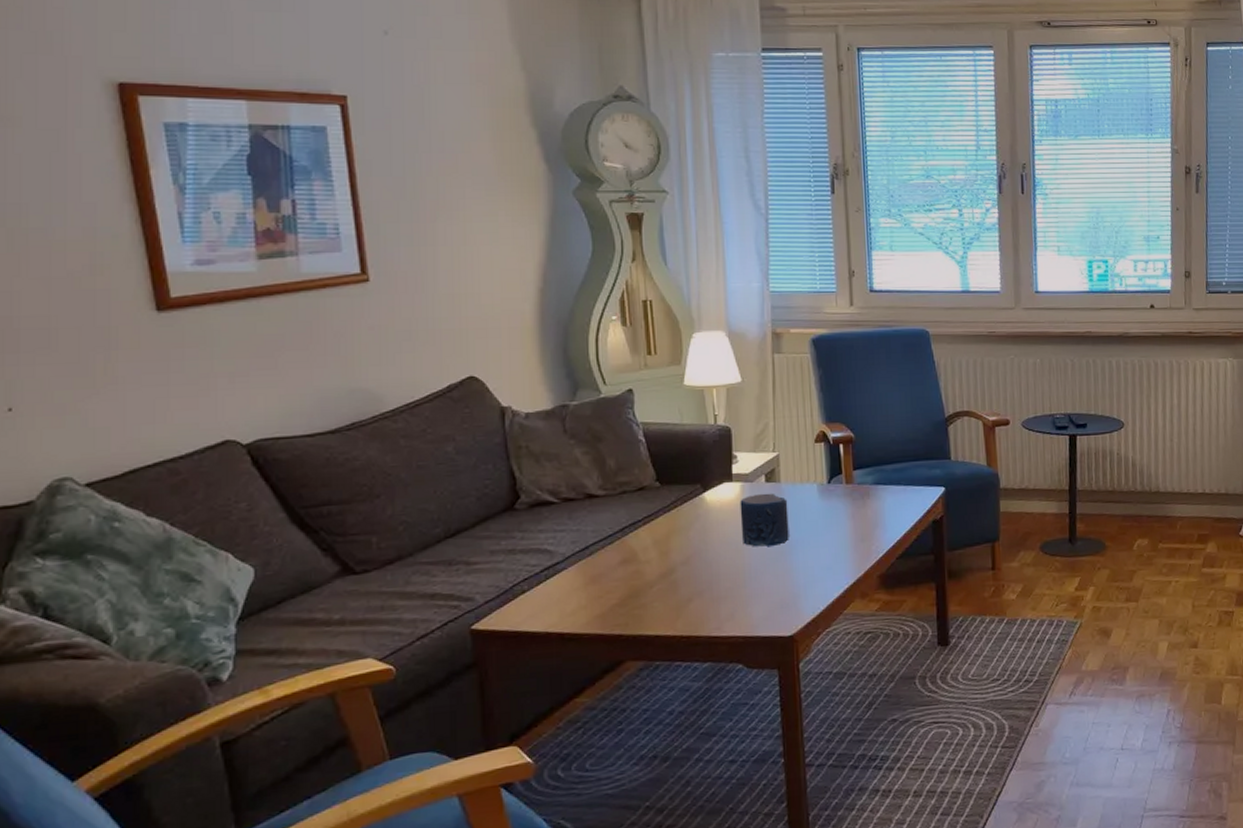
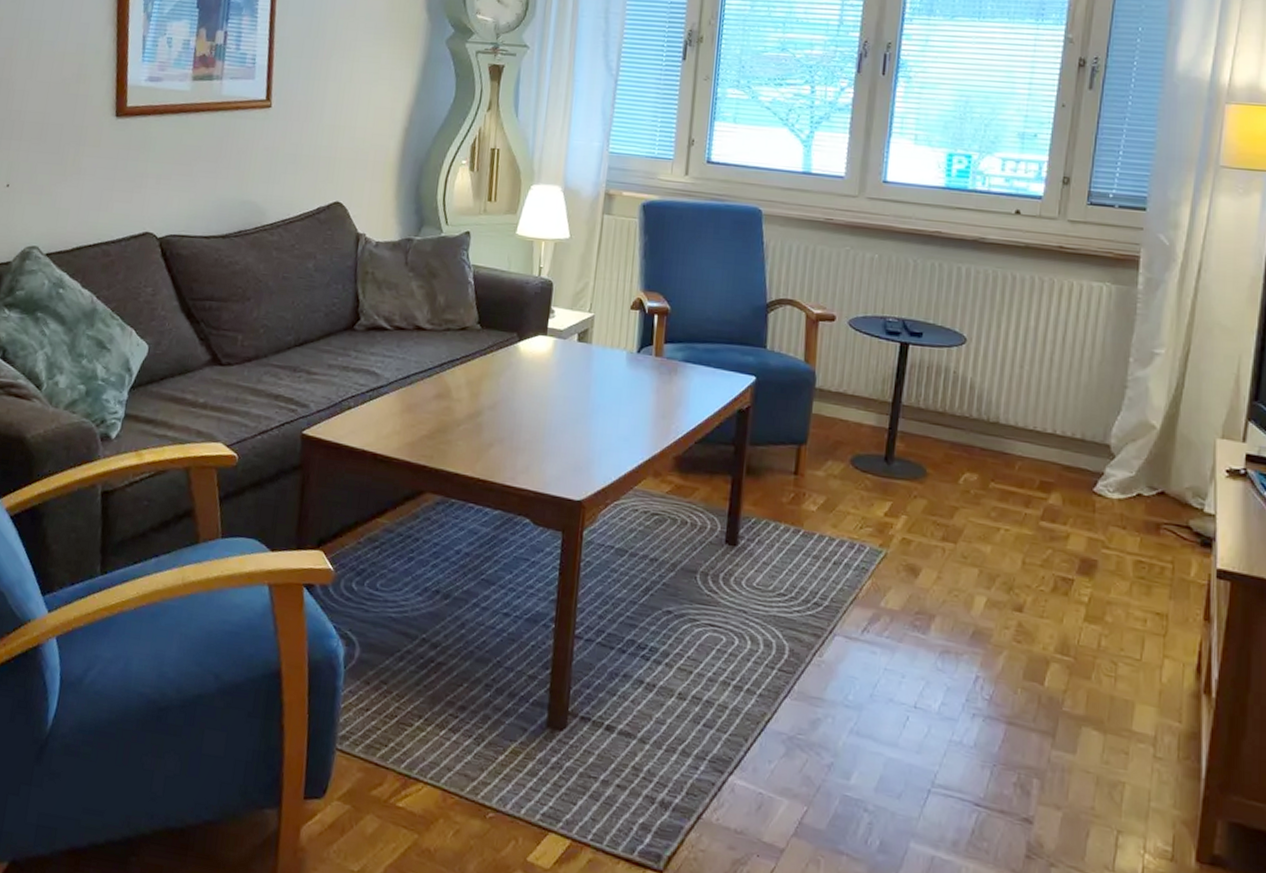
candle: present [740,493,789,547] -> none [547,351,596,407]

